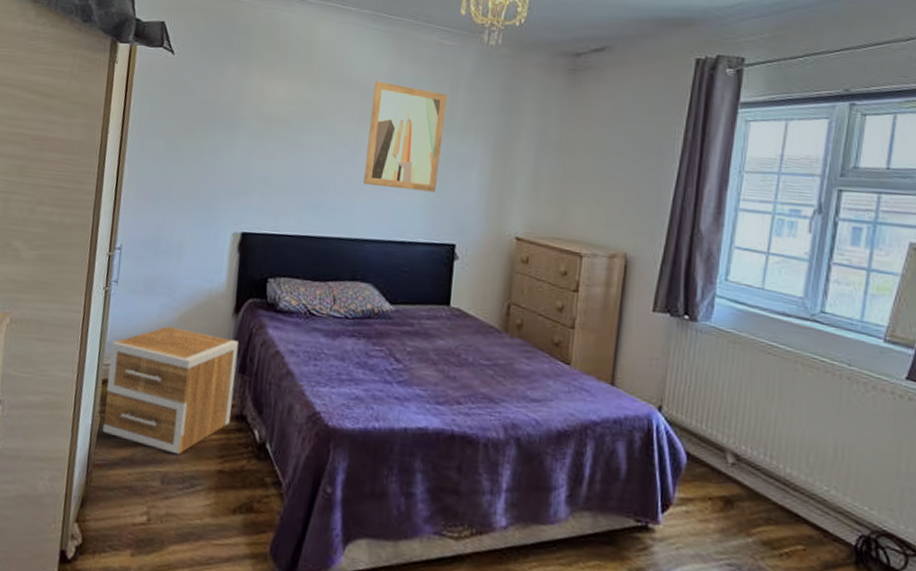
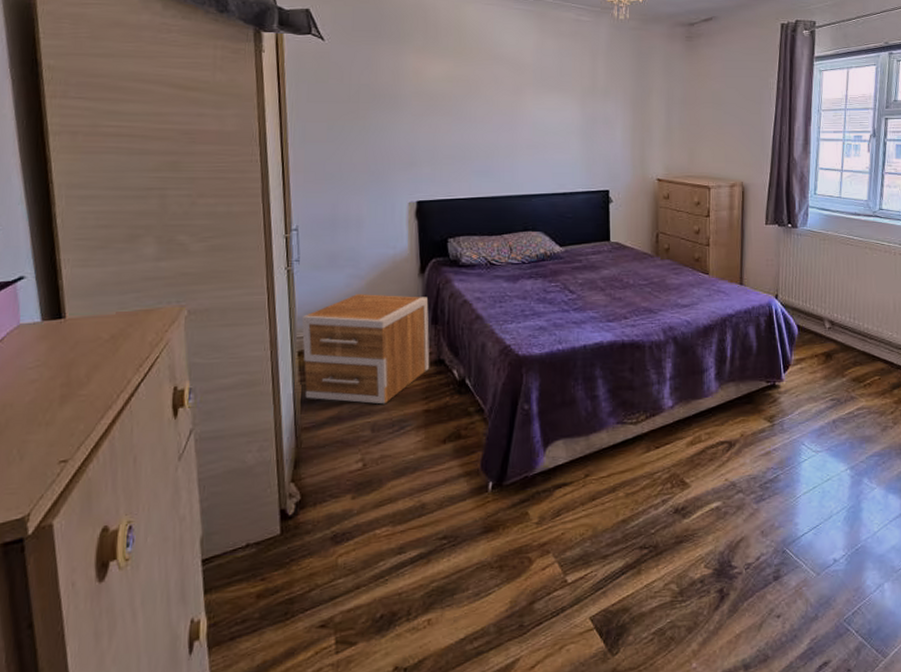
wall art: present [363,81,448,192] -> none [523,55,589,149]

